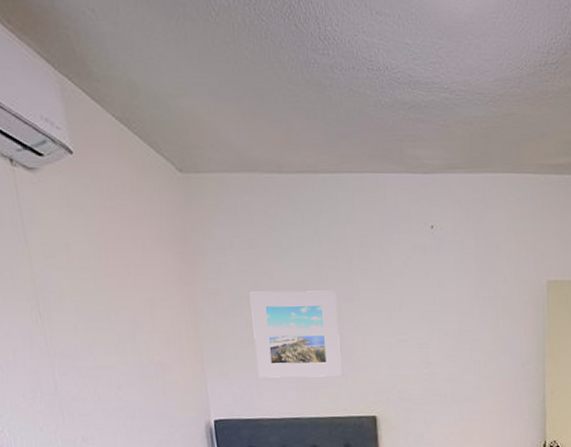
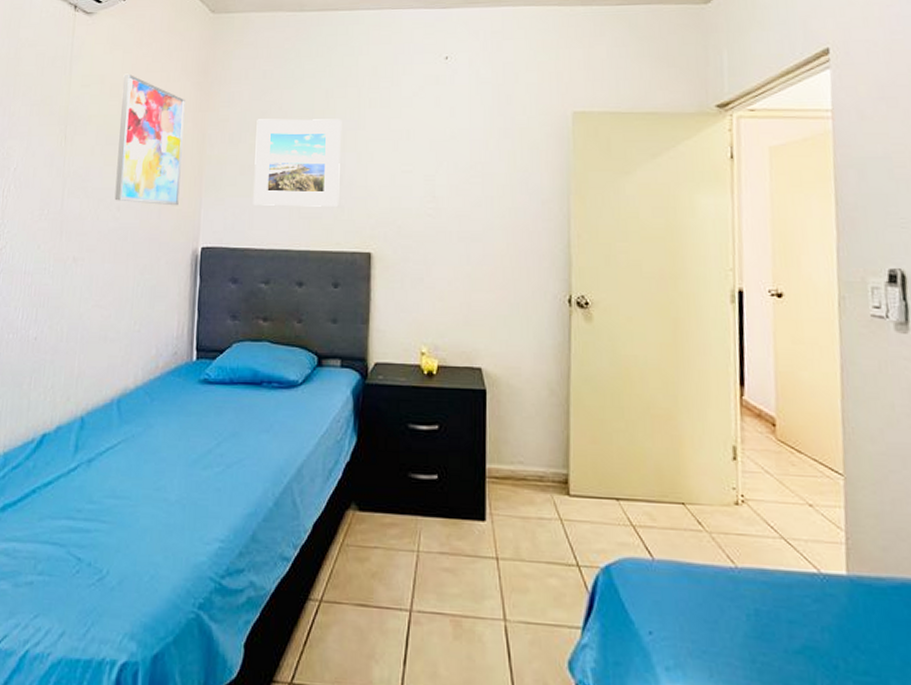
wall art: none [91,242,183,382] -> present [114,73,185,206]

